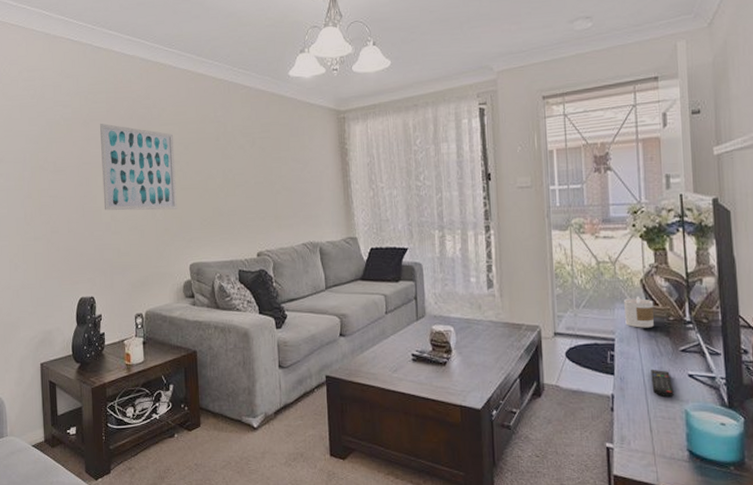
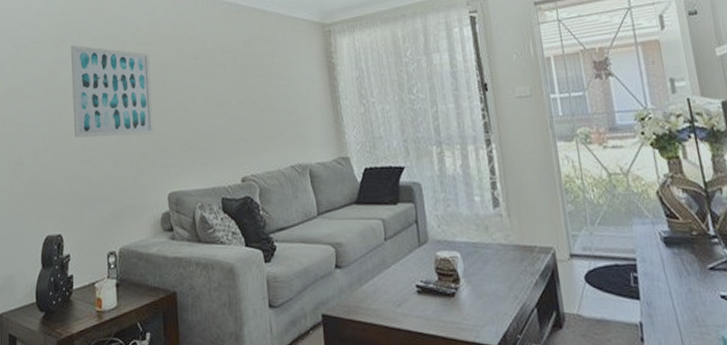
candle: present [623,296,655,328] -> none [640,210,677,245]
remote control: present [651,369,674,397] -> none [679,291,708,323]

